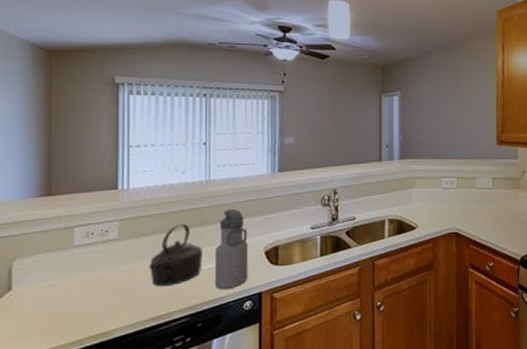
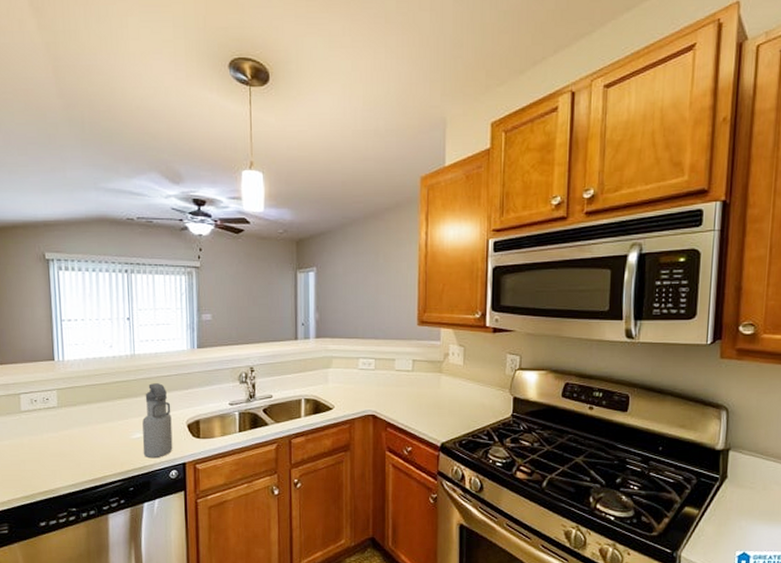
kettle: present [148,223,202,287] -> none [85,395,132,452]

